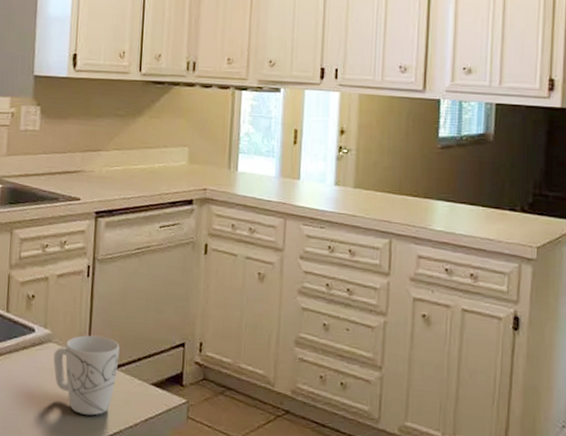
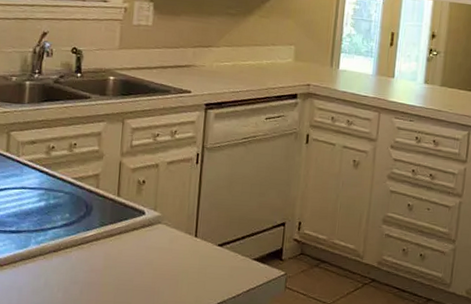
mug: present [53,335,120,416] -> none [162,216,225,288]

